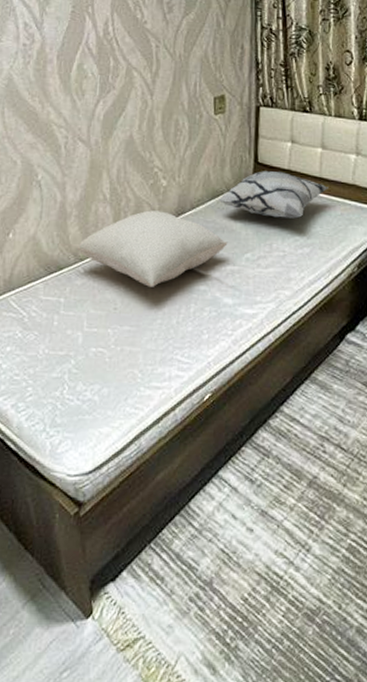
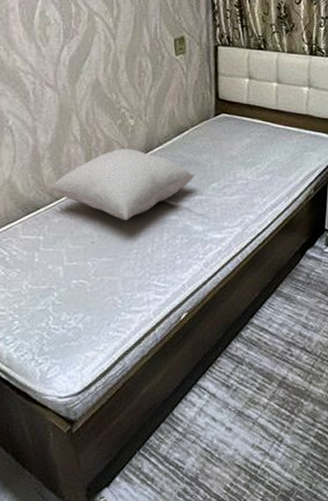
decorative pillow: present [218,171,328,219] -> none [184,106,285,149]

